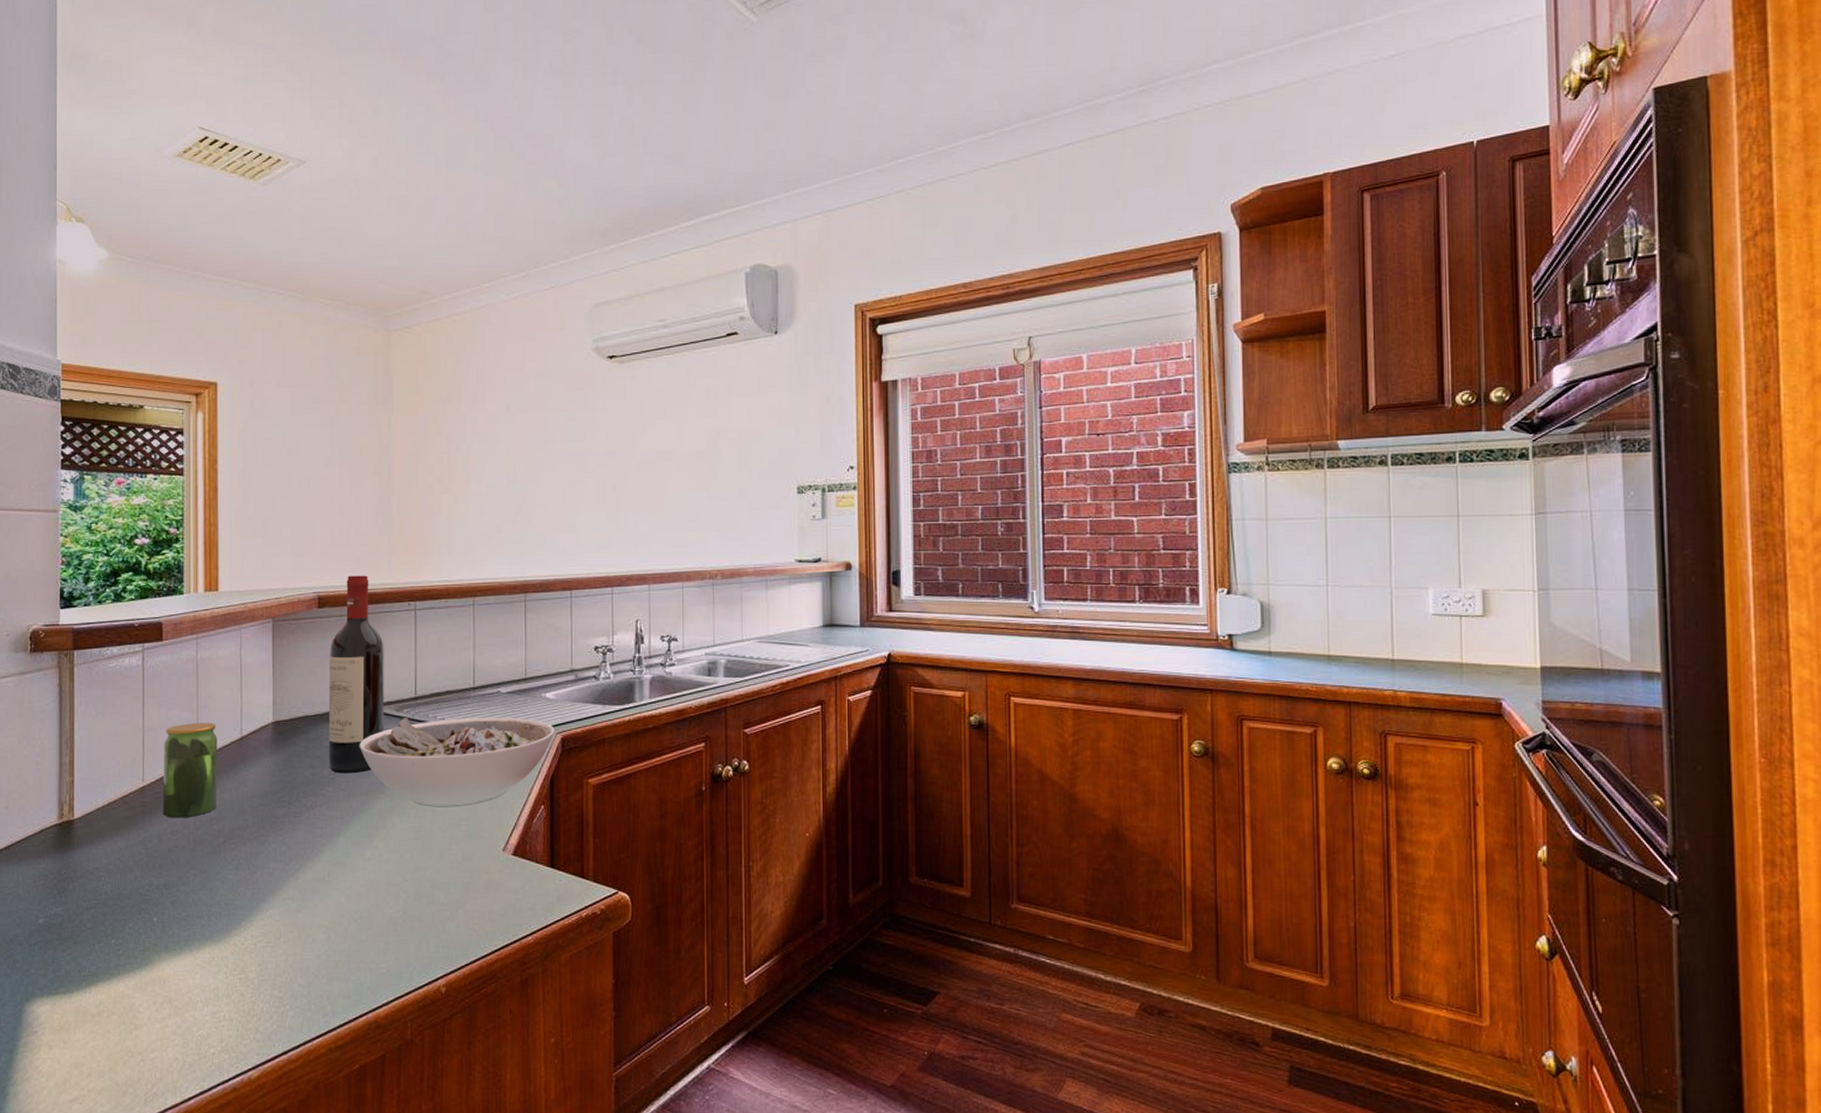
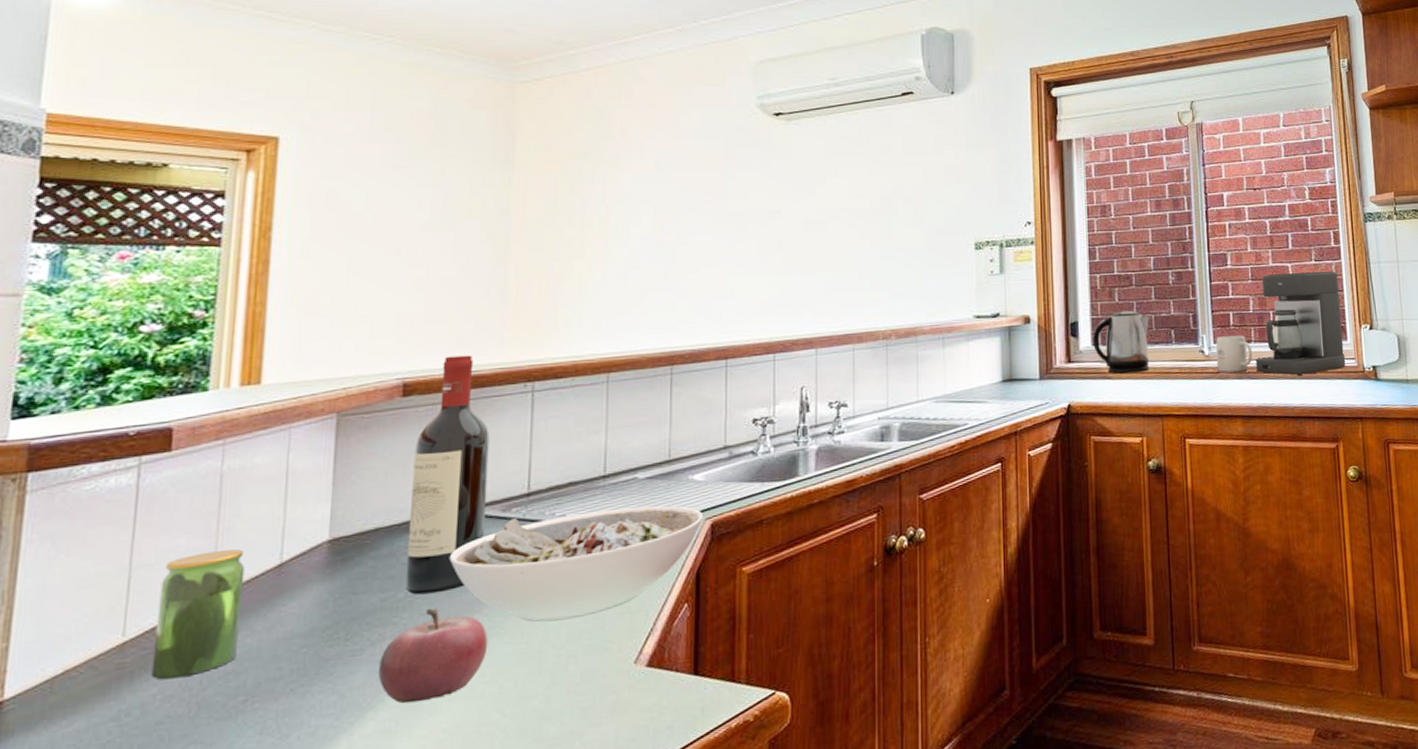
fruit: none [314,785,391,860] -> present [379,607,488,704]
kettle: none [914,561,975,627] -> present [1092,310,1150,375]
mug: none [1046,593,1088,633] -> present [1215,335,1253,374]
coffee maker: none [1091,528,1196,639] -> present [1256,271,1346,375]

